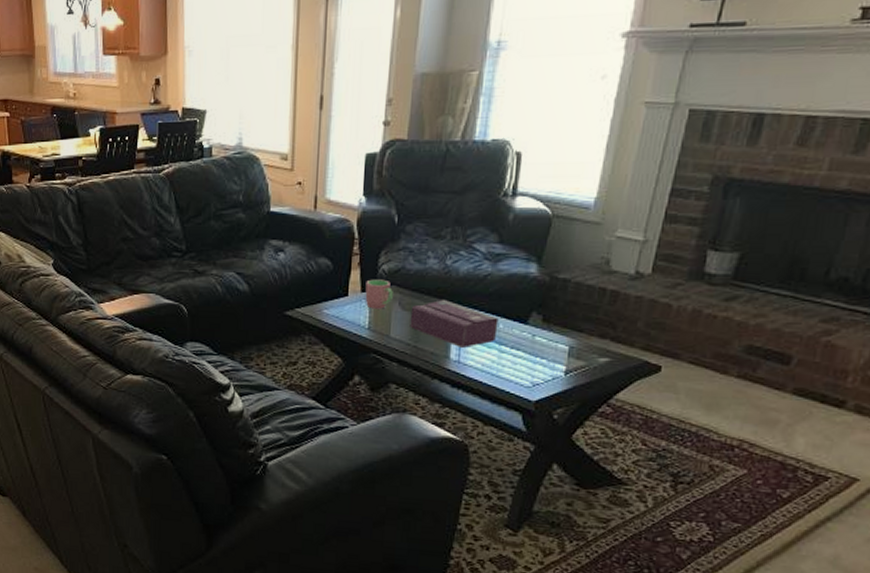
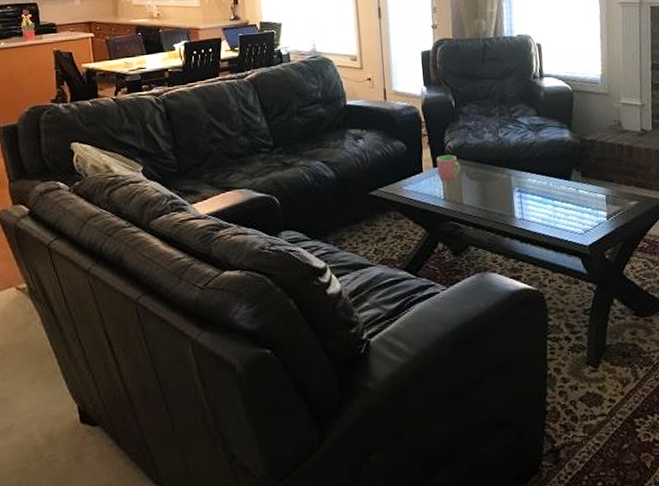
tissue box: present [410,300,499,348] -> none [477,167,549,207]

